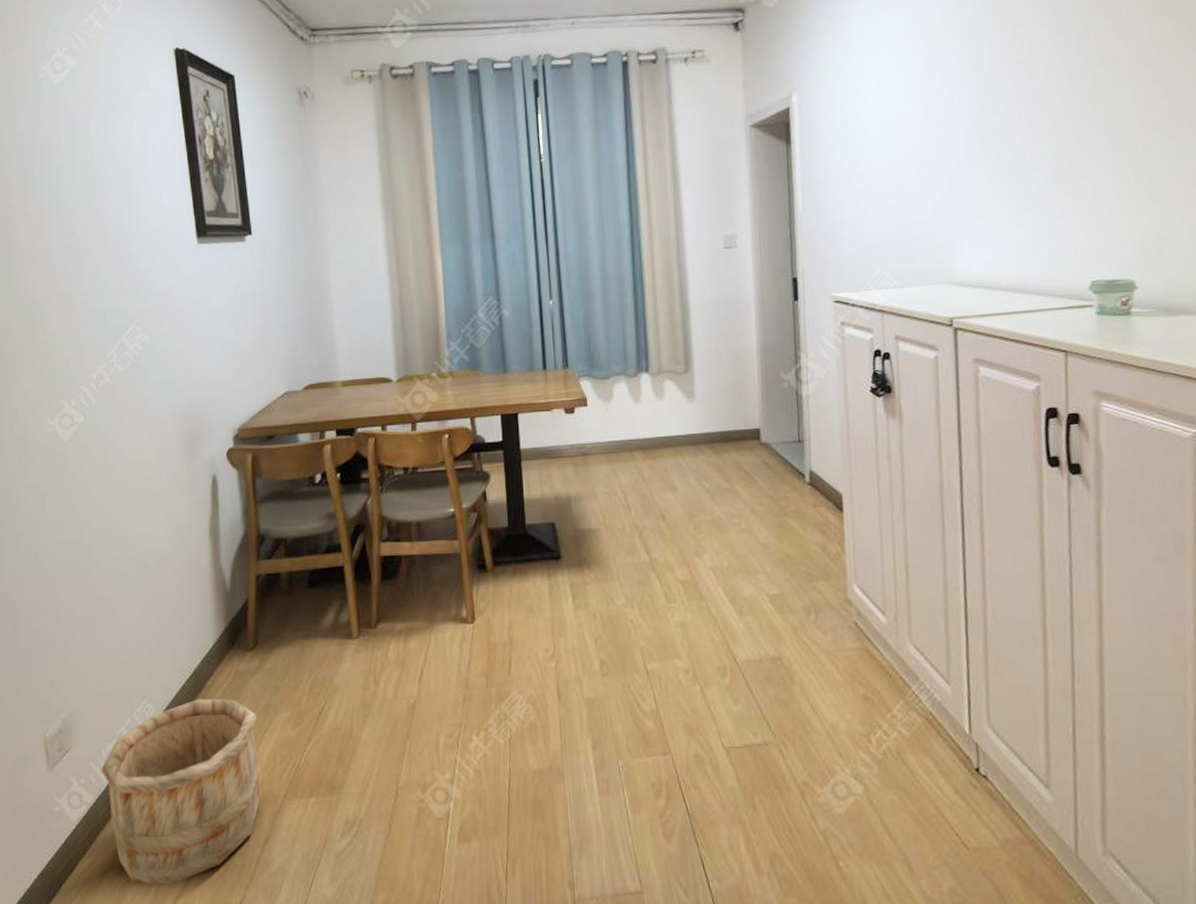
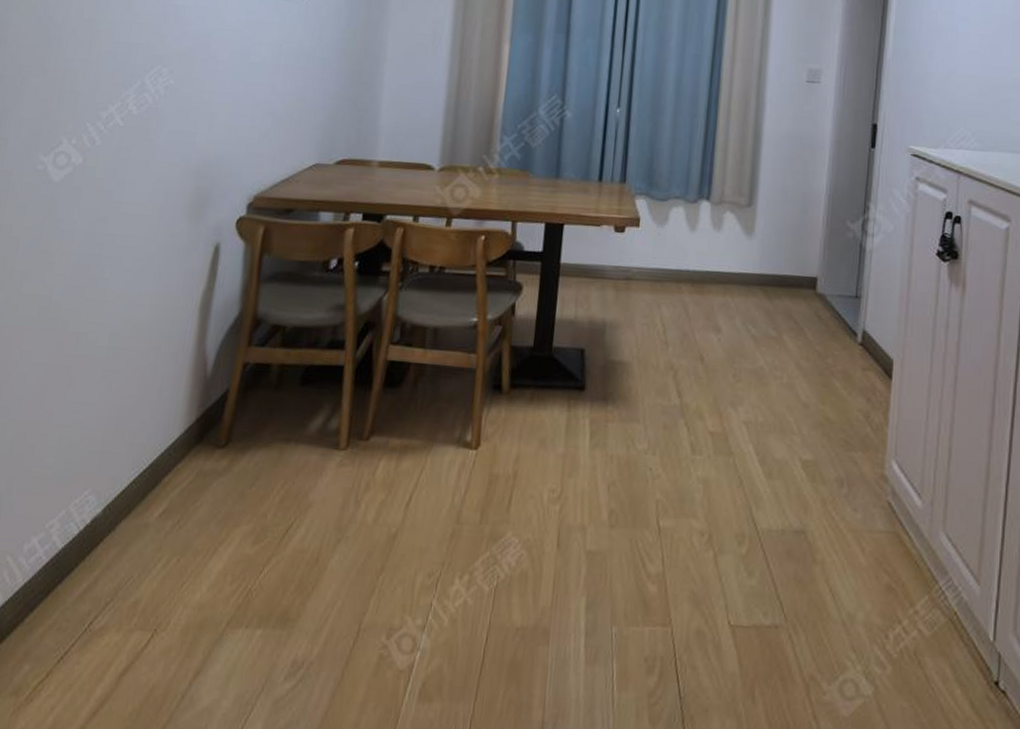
wooden bucket: present [102,698,260,885] -> none [17,496,214,714]

